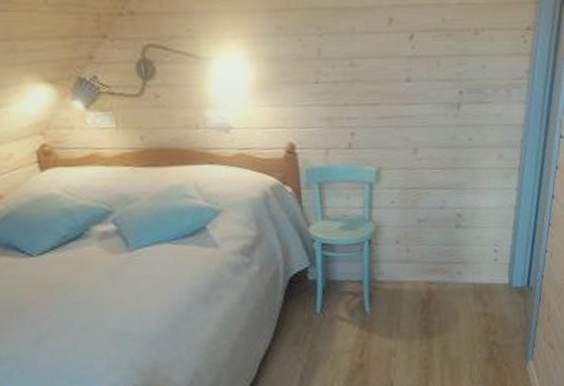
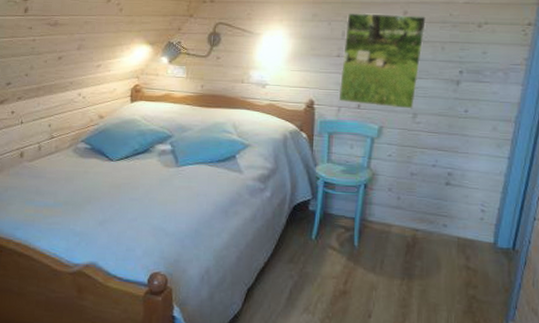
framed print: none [320,21,417,144] -> present [338,12,427,109]

